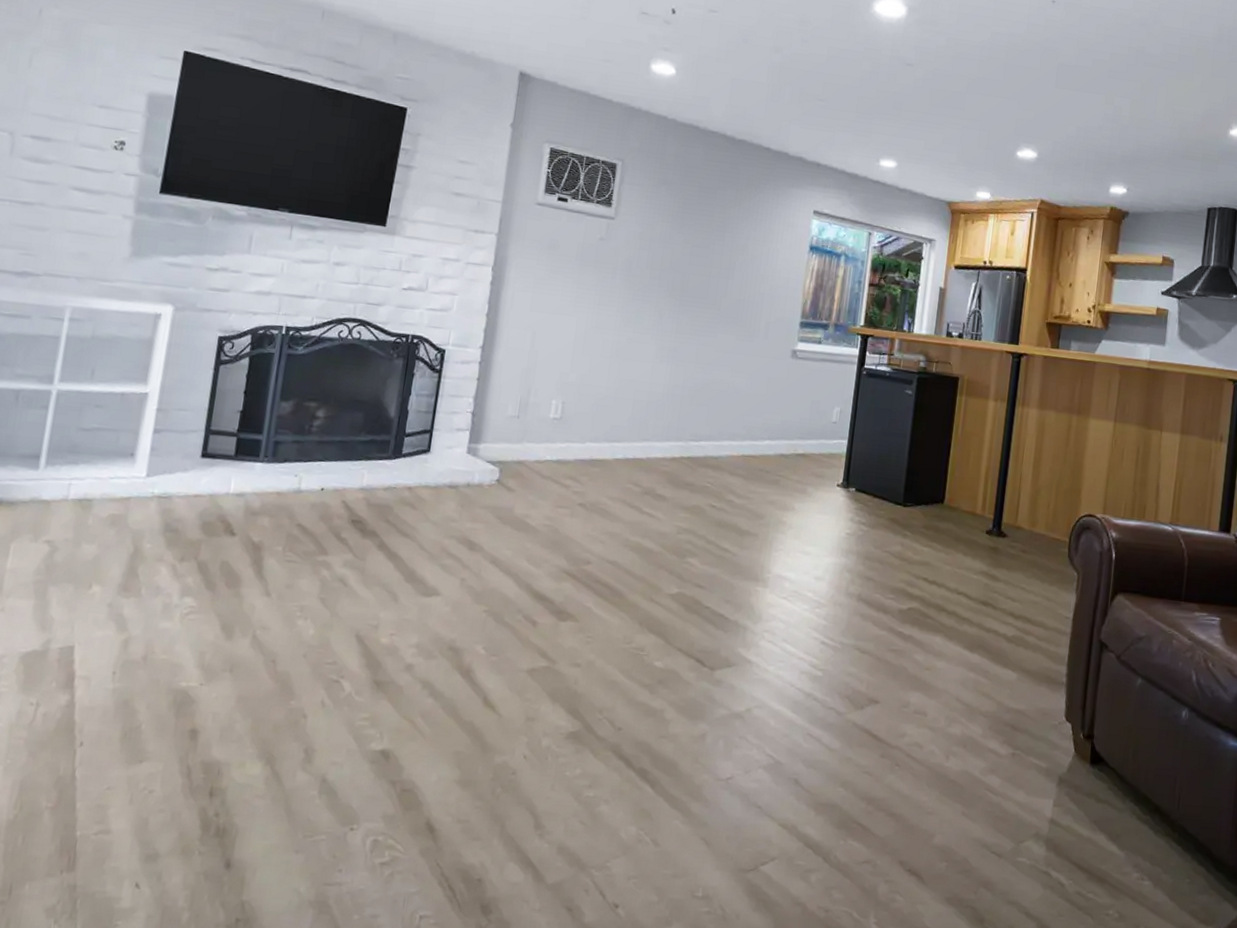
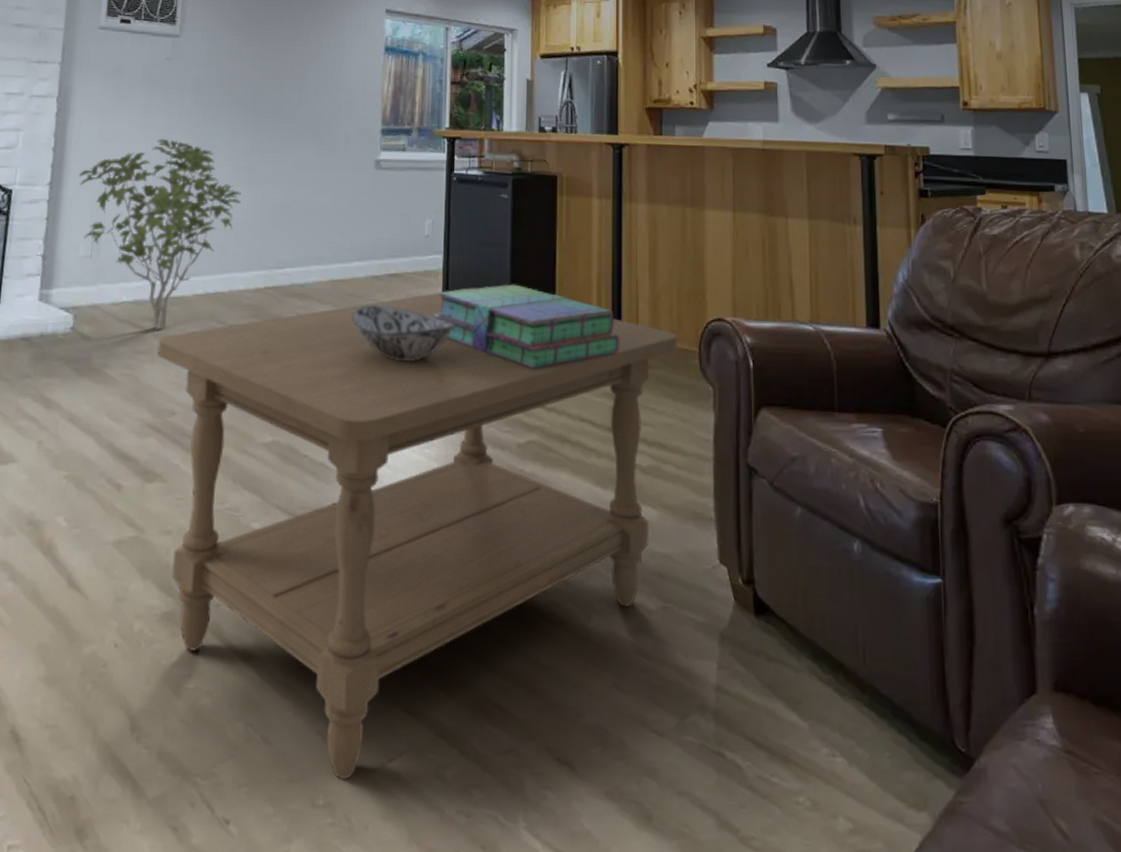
shrub: none [509,313,664,488] -> present [78,138,241,330]
coffee table: none [576,471,1051,877] -> present [157,287,677,779]
decorative bowl: none [759,479,854,532] -> present [352,304,456,362]
stack of books: none [832,471,1000,547] -> present [431,284,620,370]

